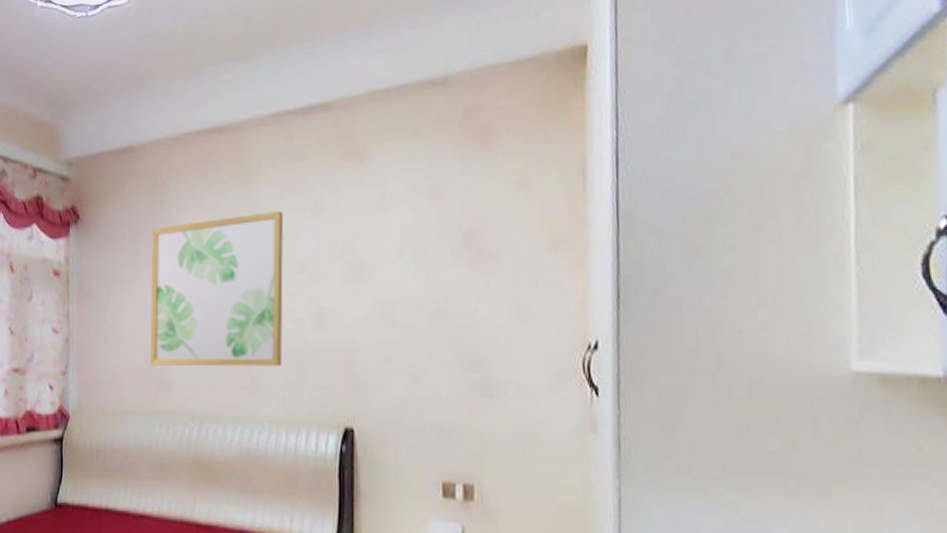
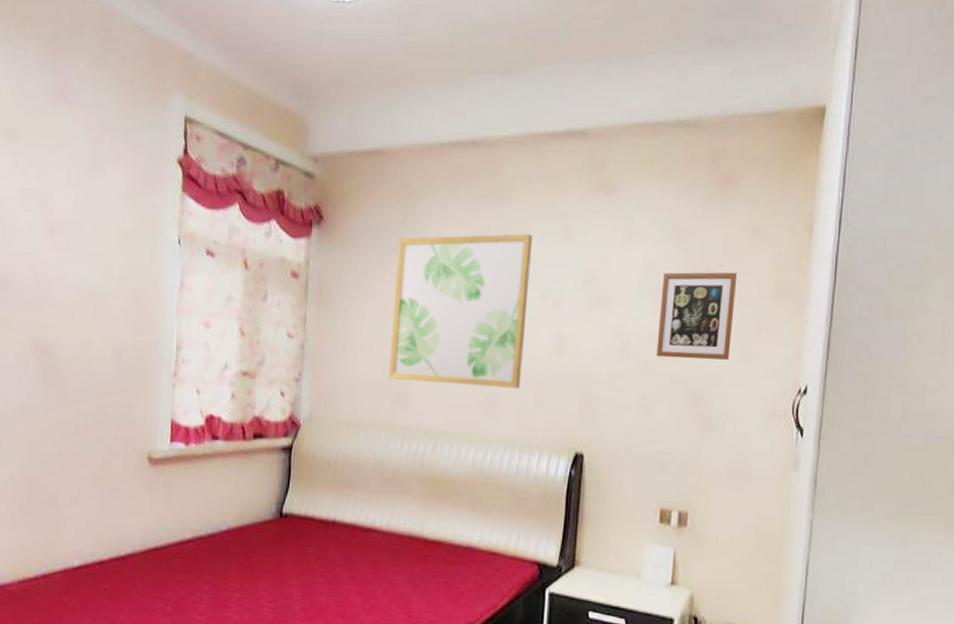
picture frame: none [422,227,506,323] -> present [656,272,738,360]

